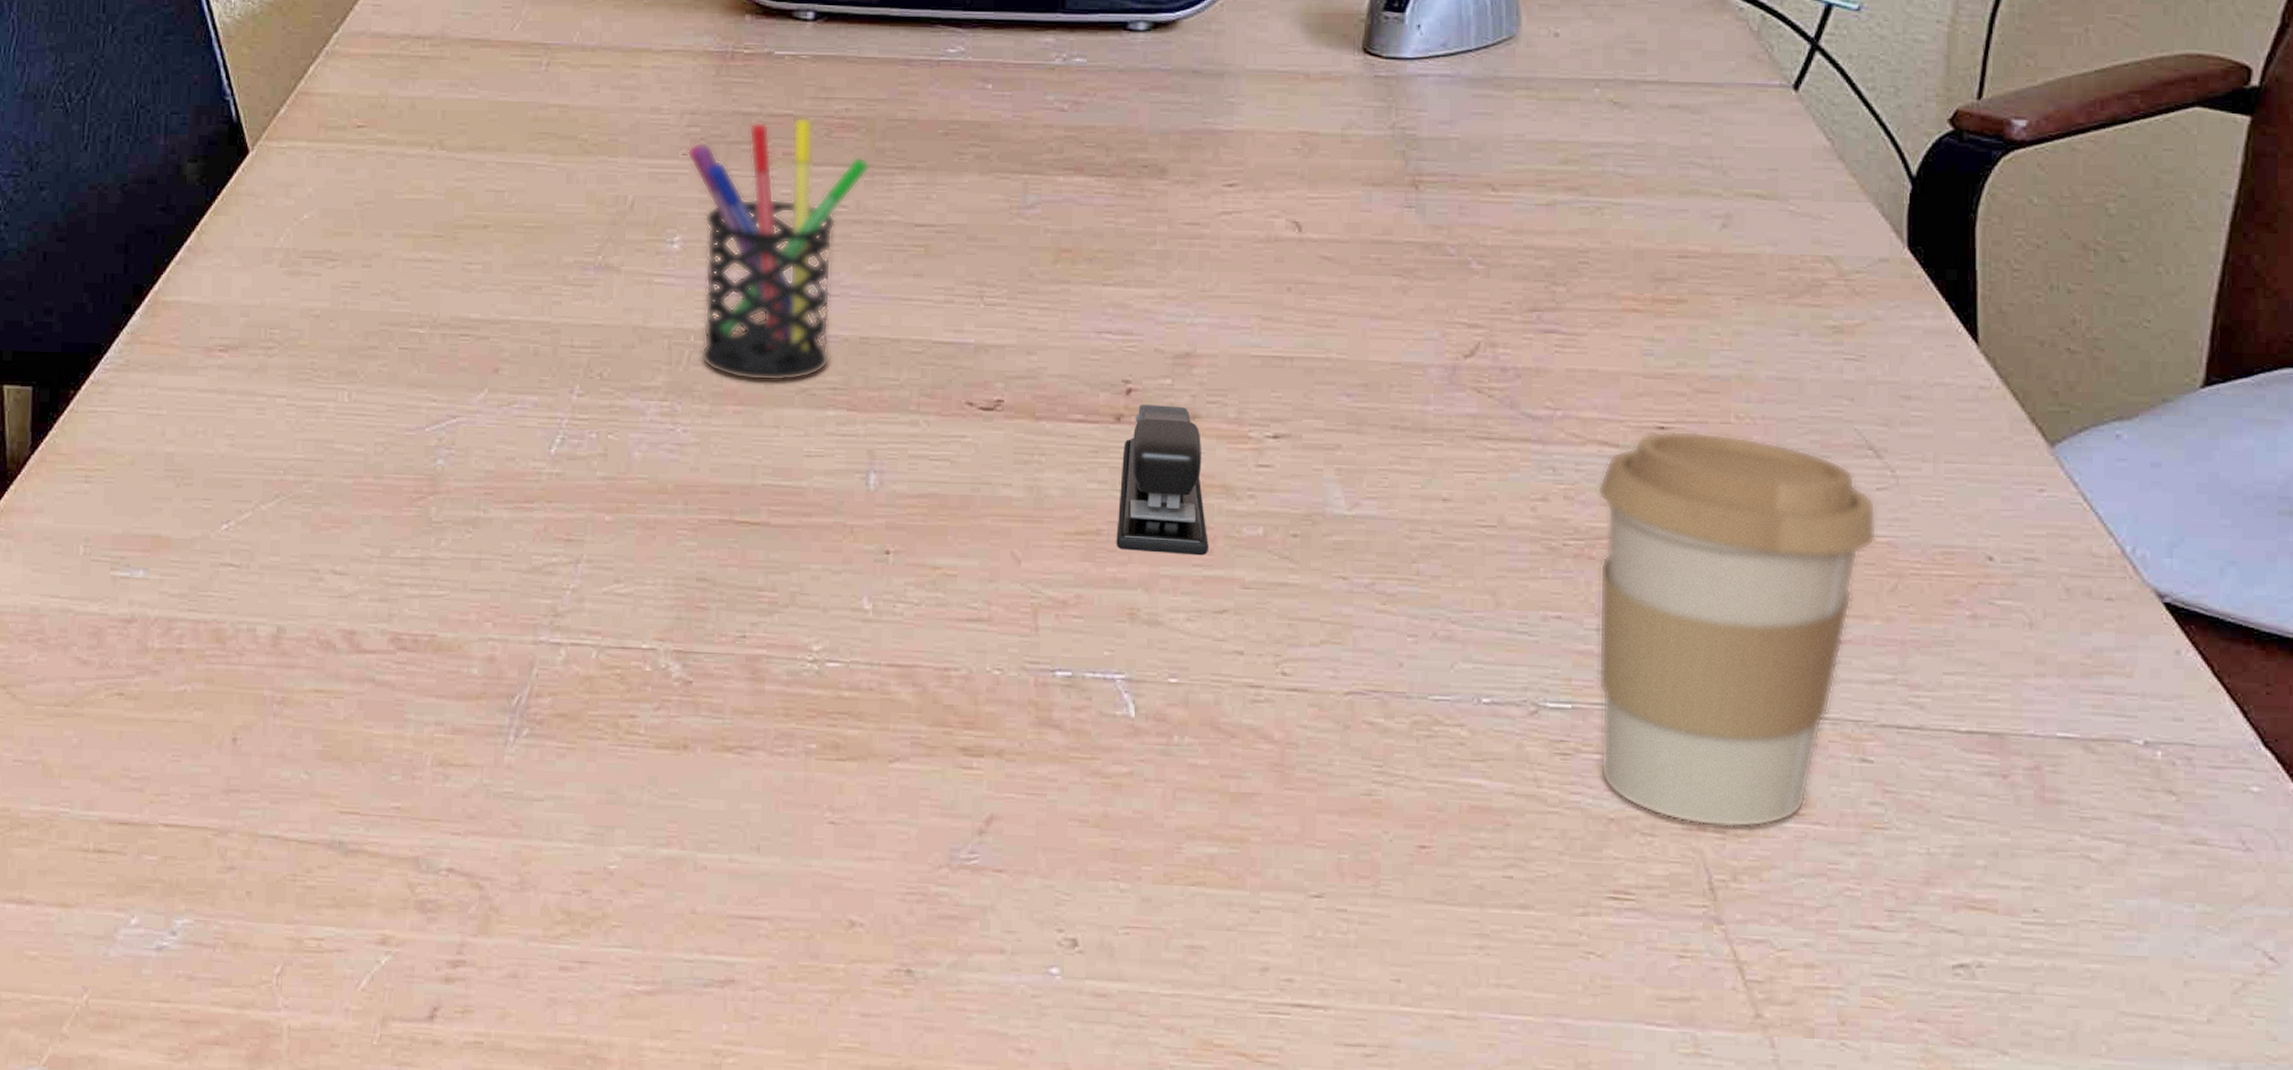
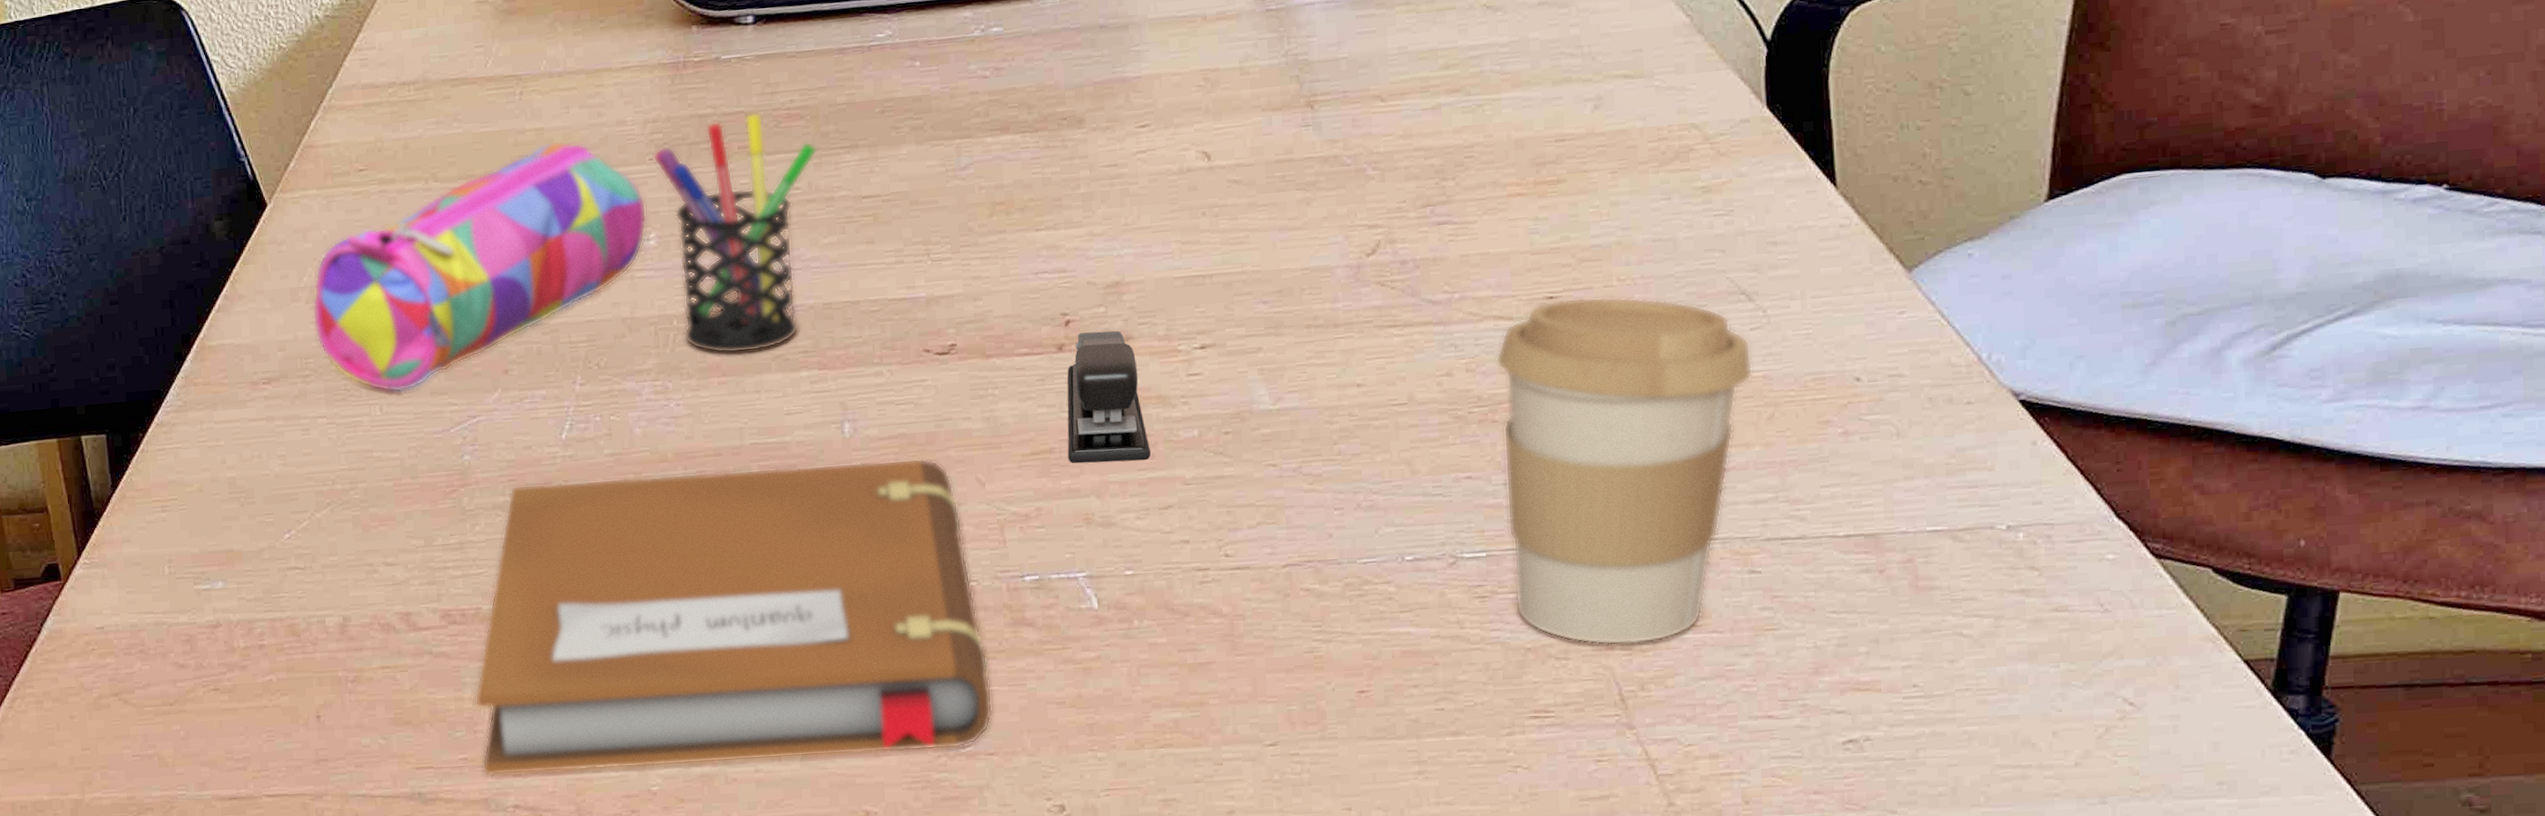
pencil case: none [284,121,674,379] -> present [312,141,647,392]
notebook: none [416,500,1007,860] -> present [475,458,993,776]

